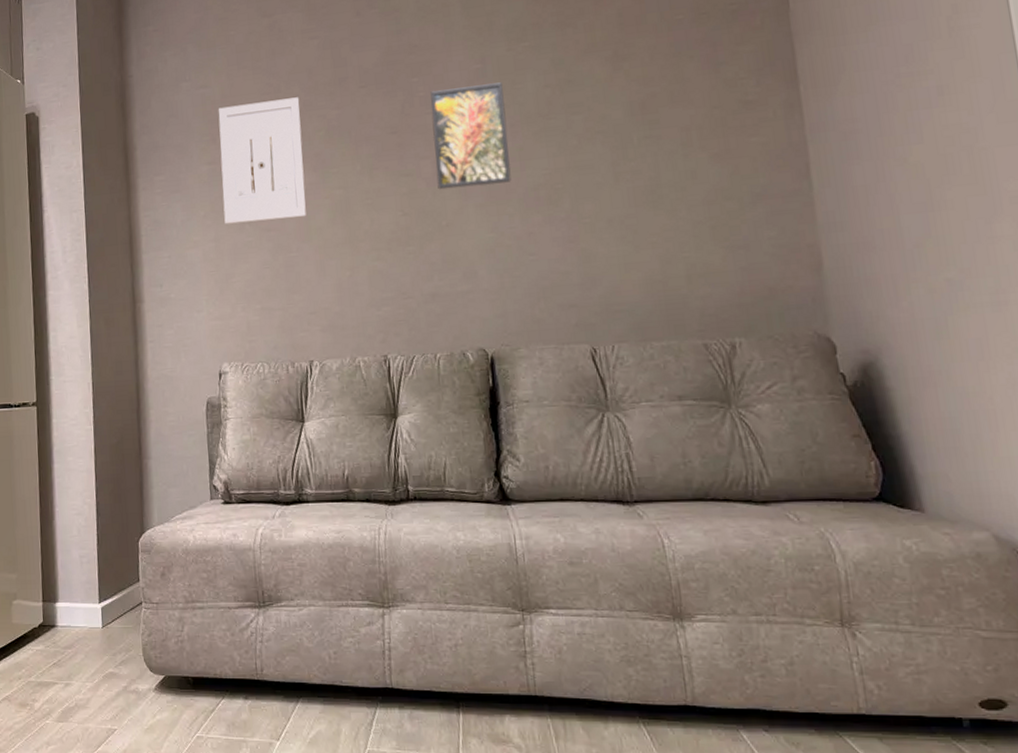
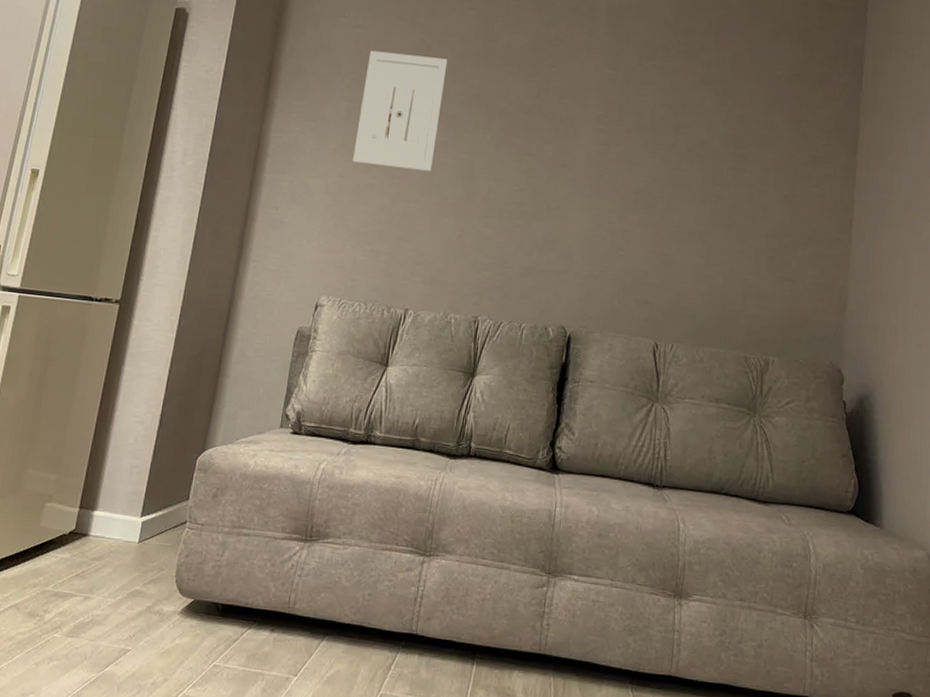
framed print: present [430,82,511,190] -> none [554,83,627,182]

